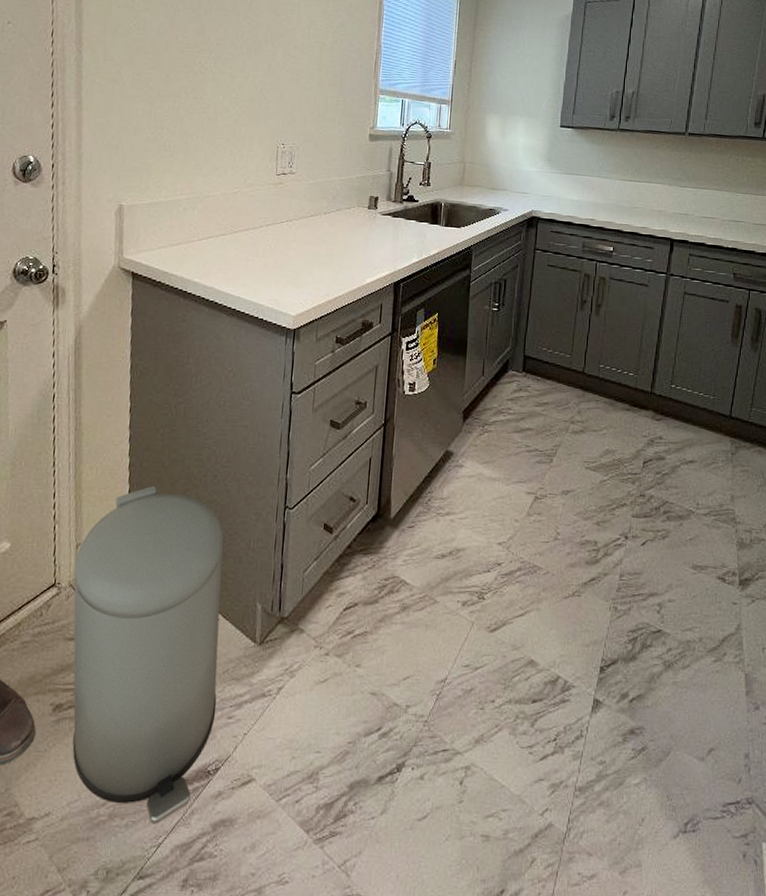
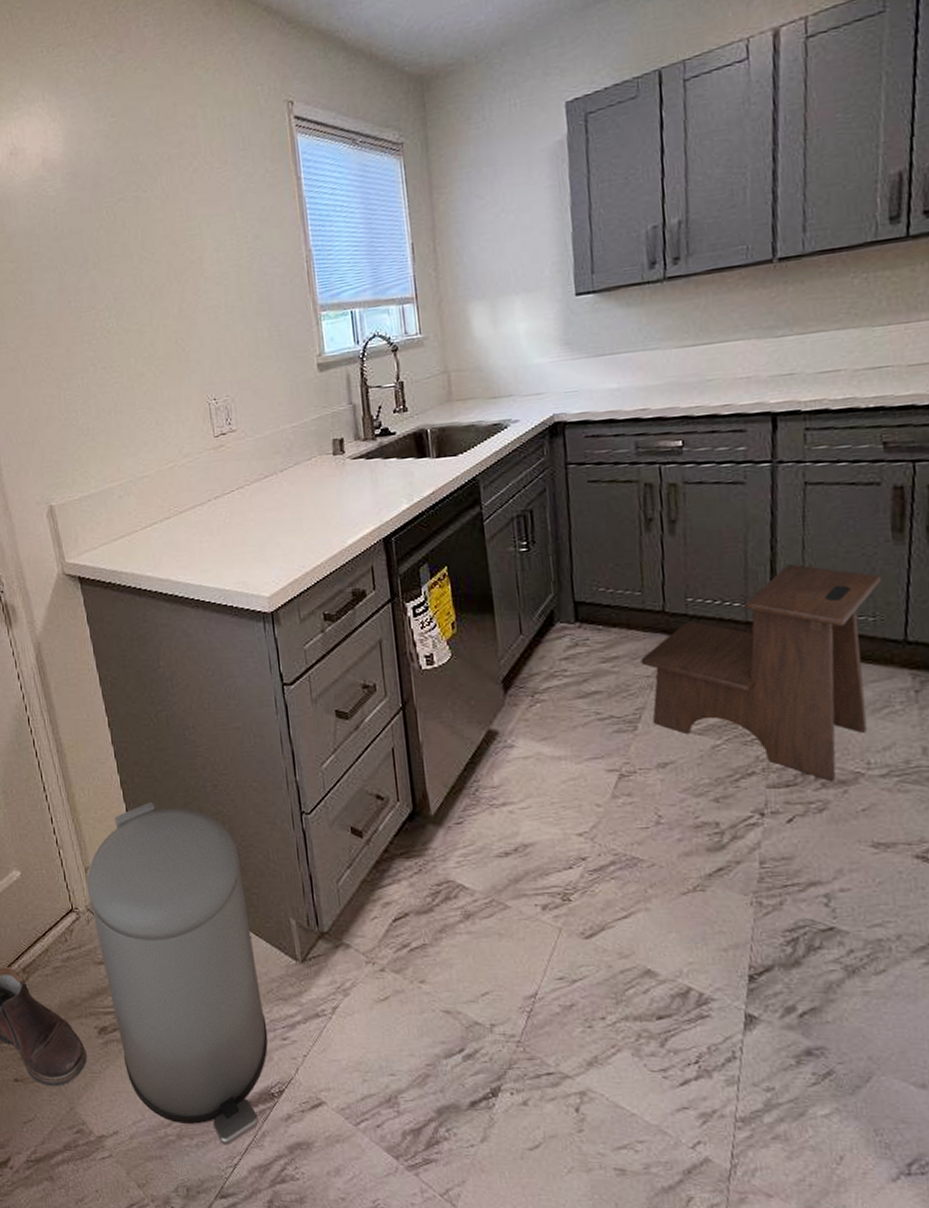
step stool: none [562,350,722,516] -> present [640,564,882,782]

